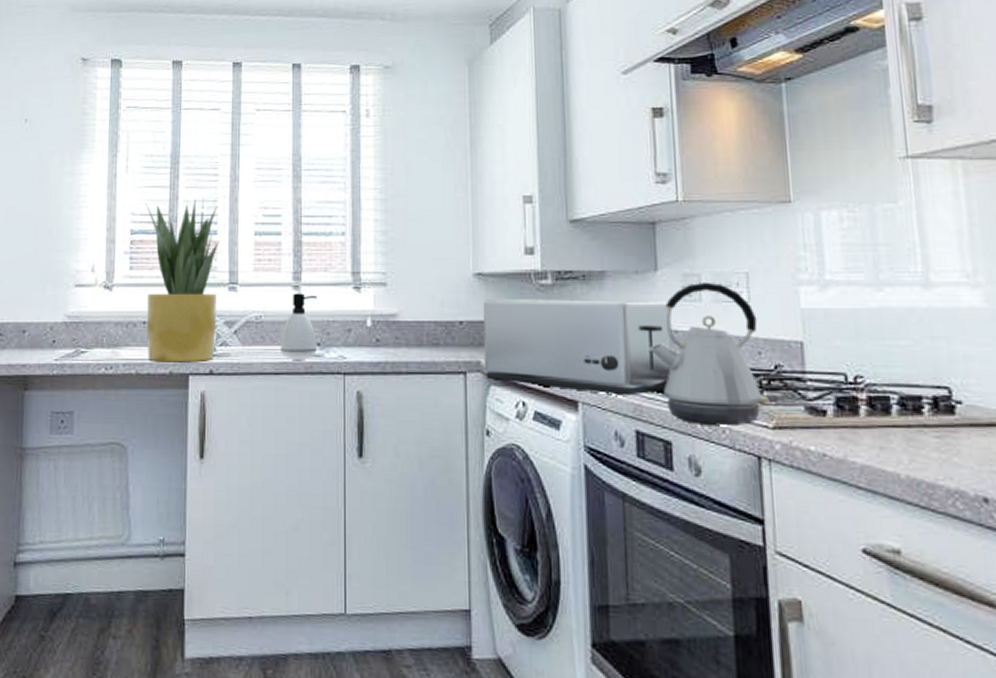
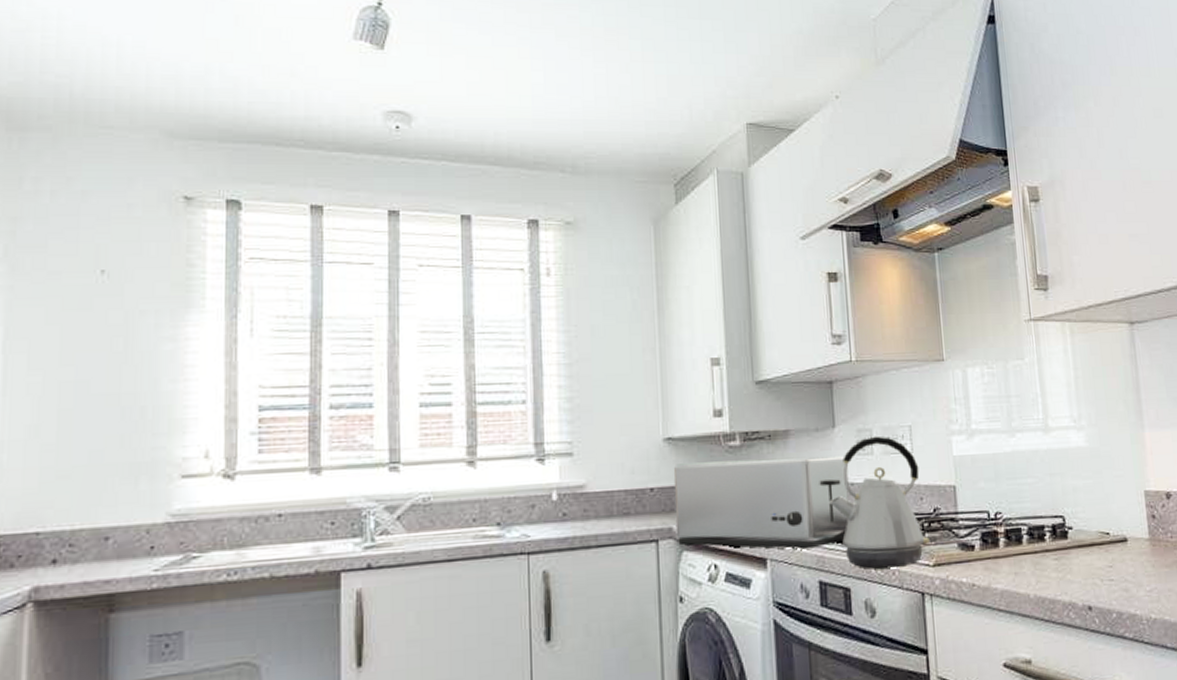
planter: present [145,198,220,363] -> none [277,365,377,561]
soap dispenser: present [281,293,318,361] -> none [454,469,496,545]

